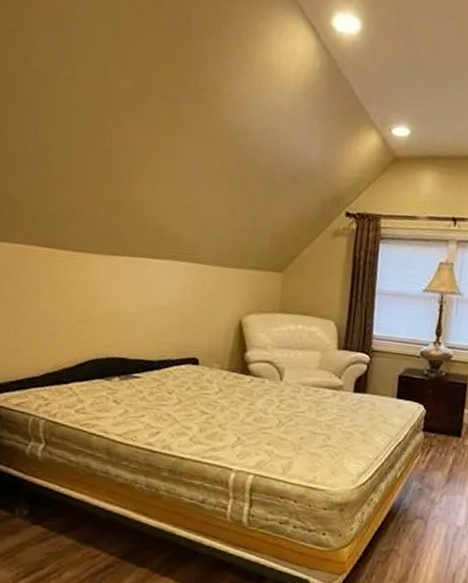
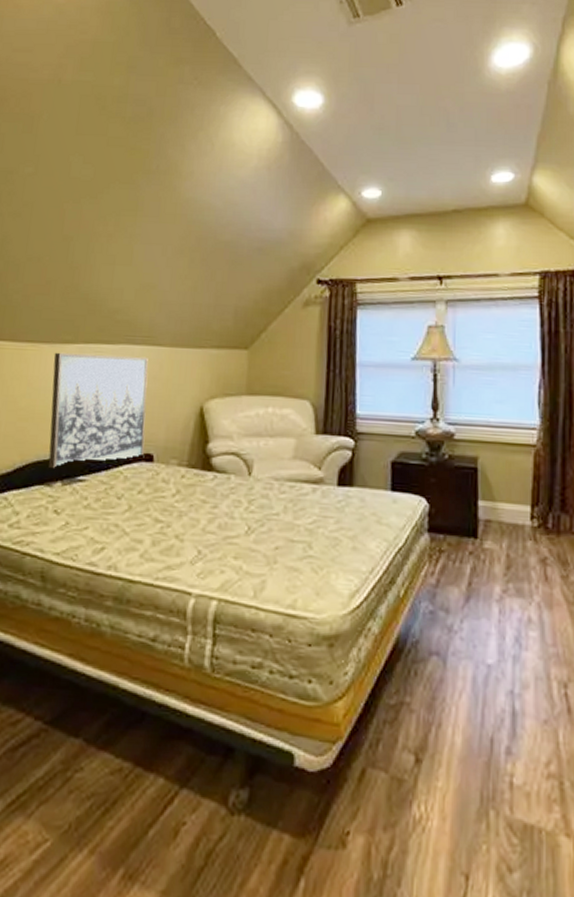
wall art: none [104,263,192,365] -> present [48,352,148,468]

